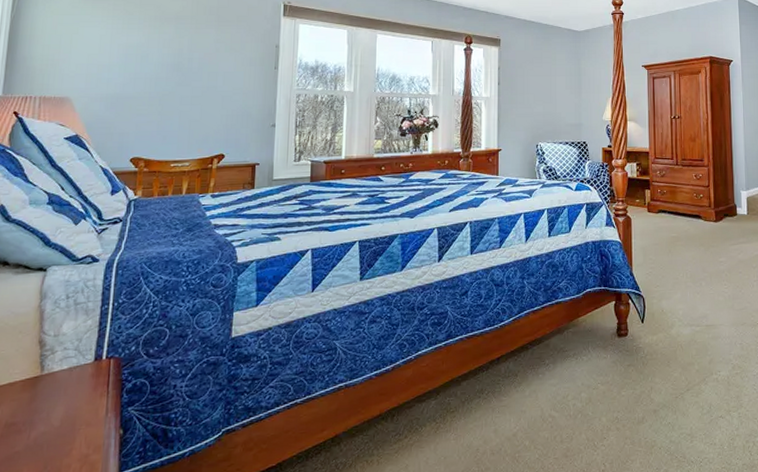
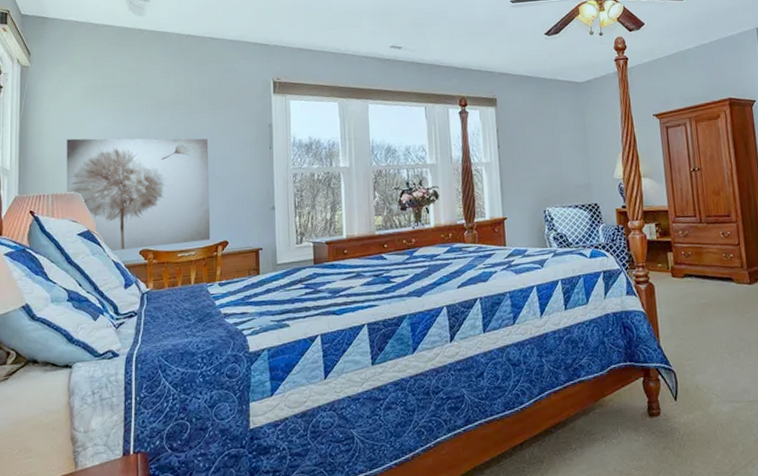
wall art: none [57,43,212,157] -> present [66,138,211,251]

